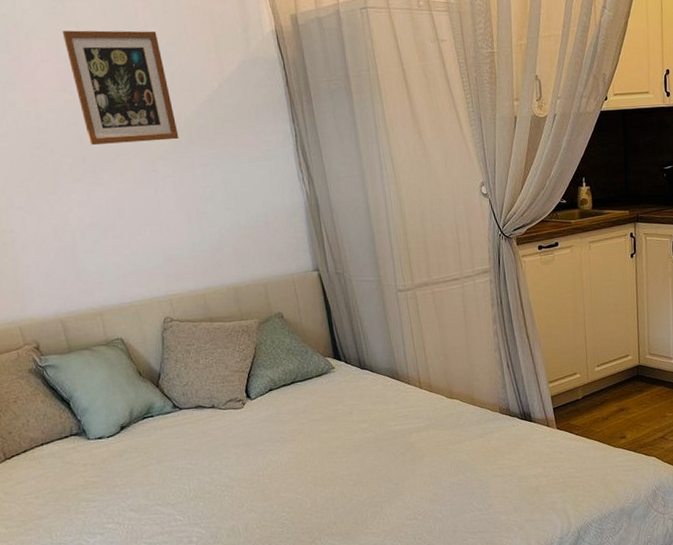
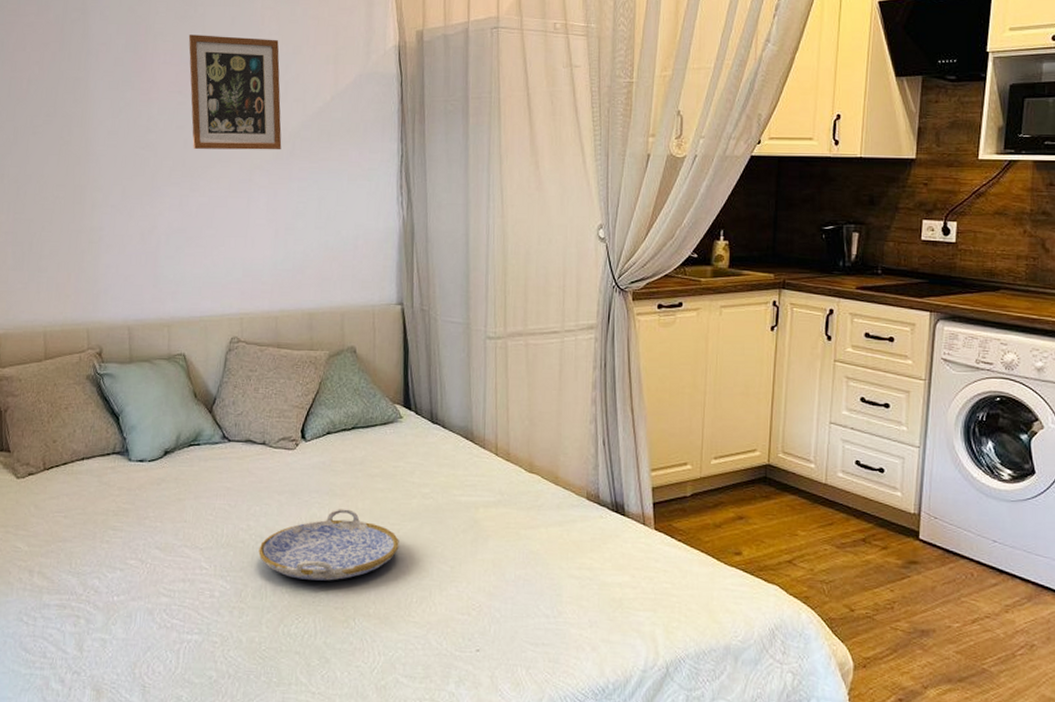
serving tray: none [225,451,349,516] -> present [258,509,399,581]

